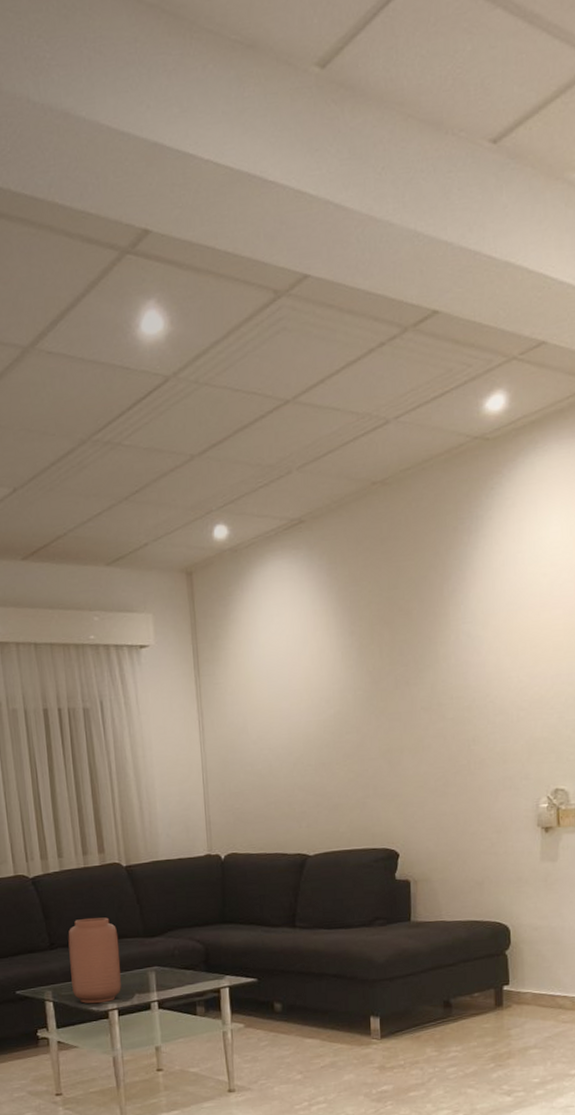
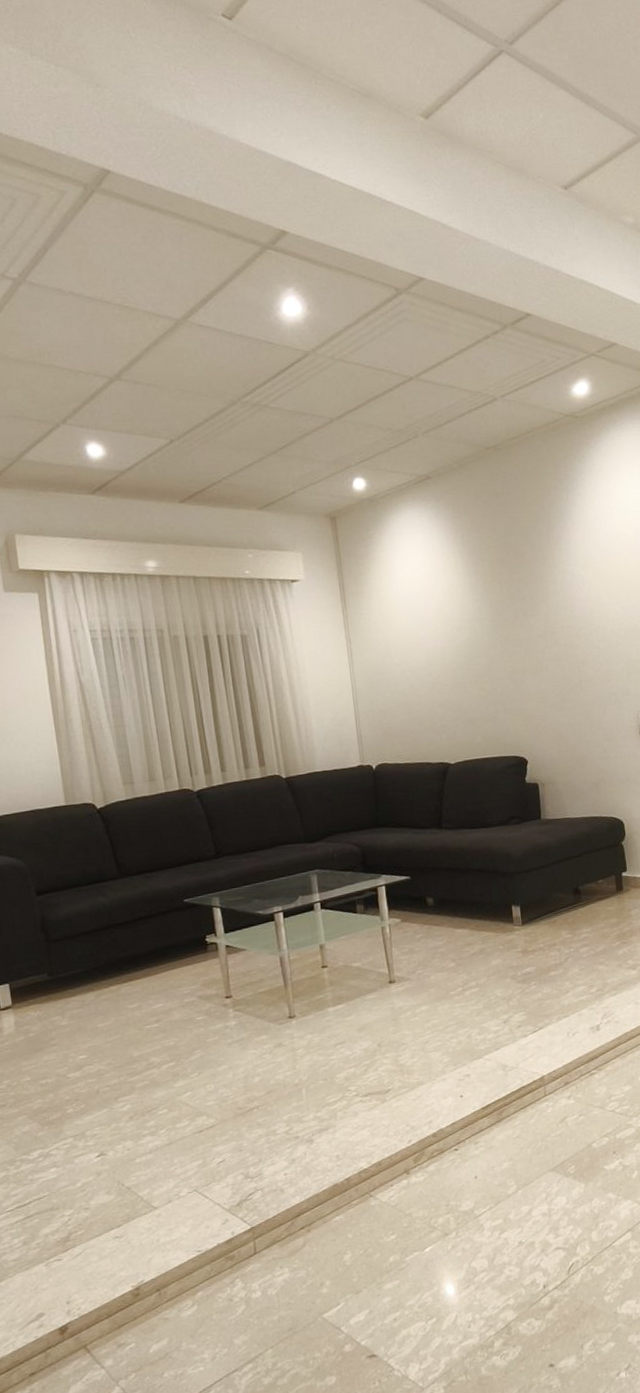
vase: present [68,917,121,1004] -> none [233,826,286,908]

